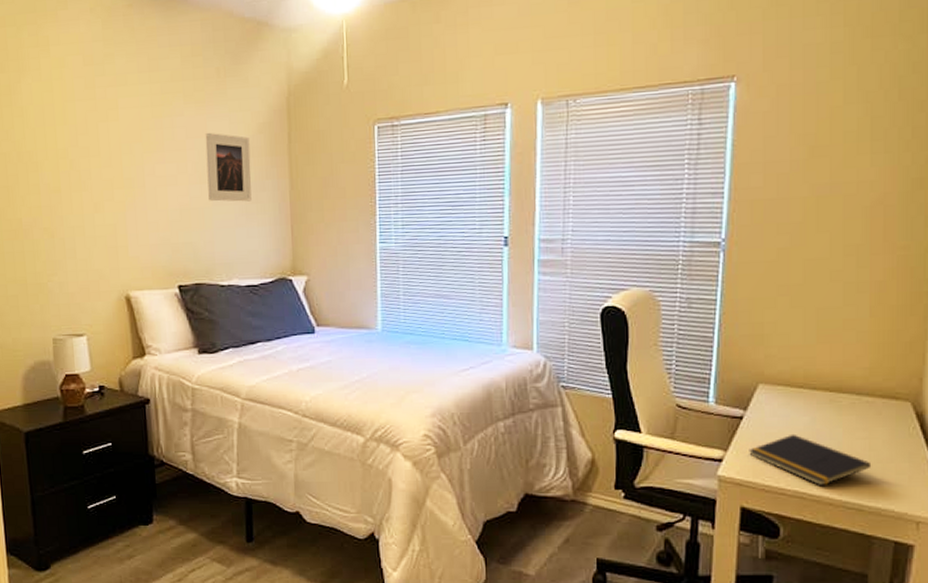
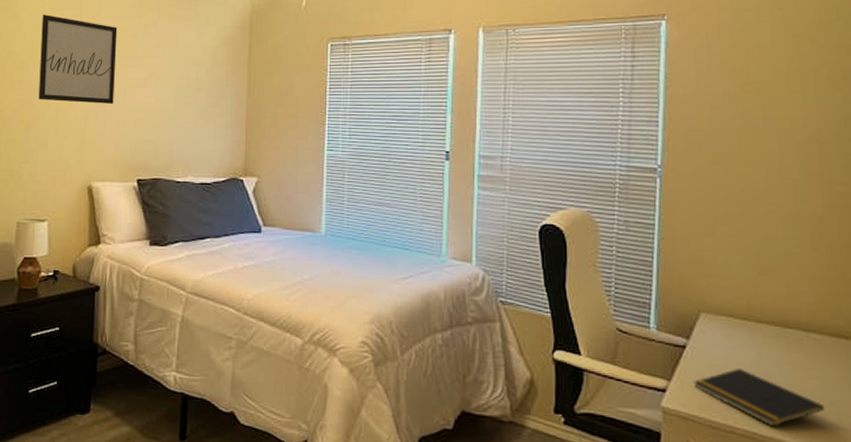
wall art: none [52,107,144,206] -> present [38,15,118,104]
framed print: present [205,132,252,202] -> none [172,42,214,106]

